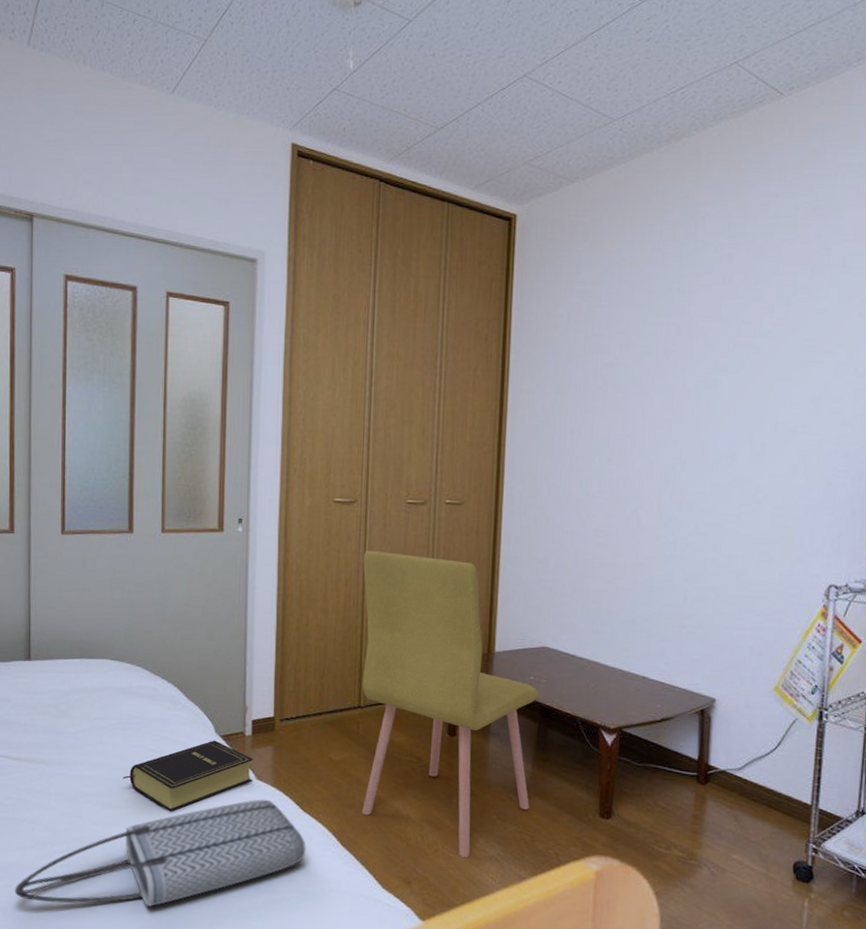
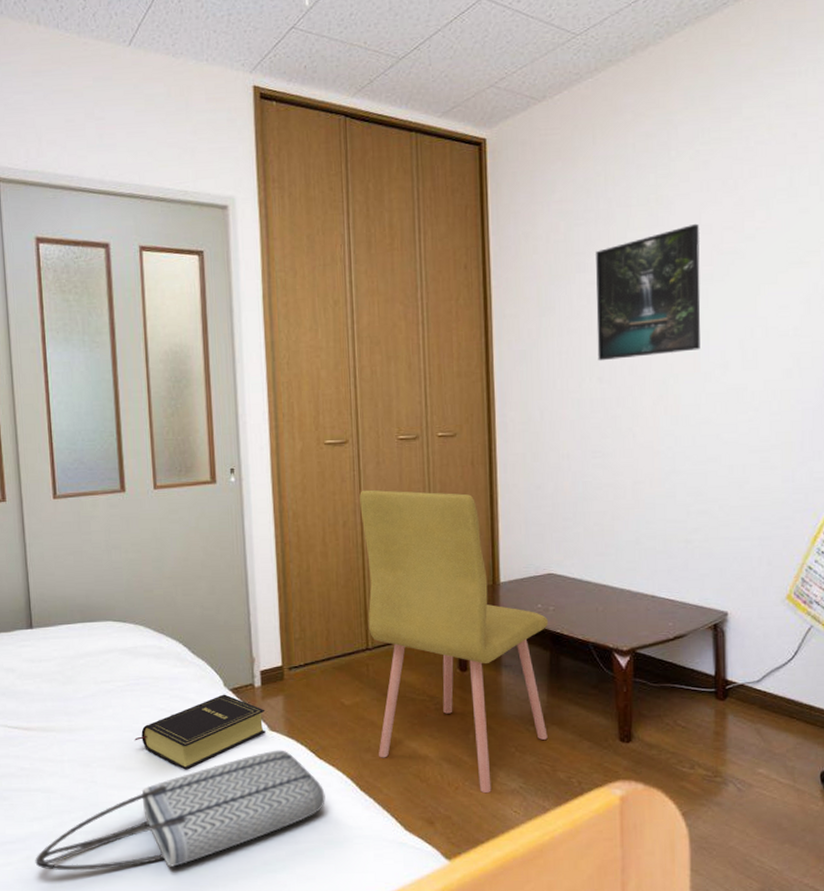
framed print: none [608,315,718,443] -> present [596,223,701,361]

